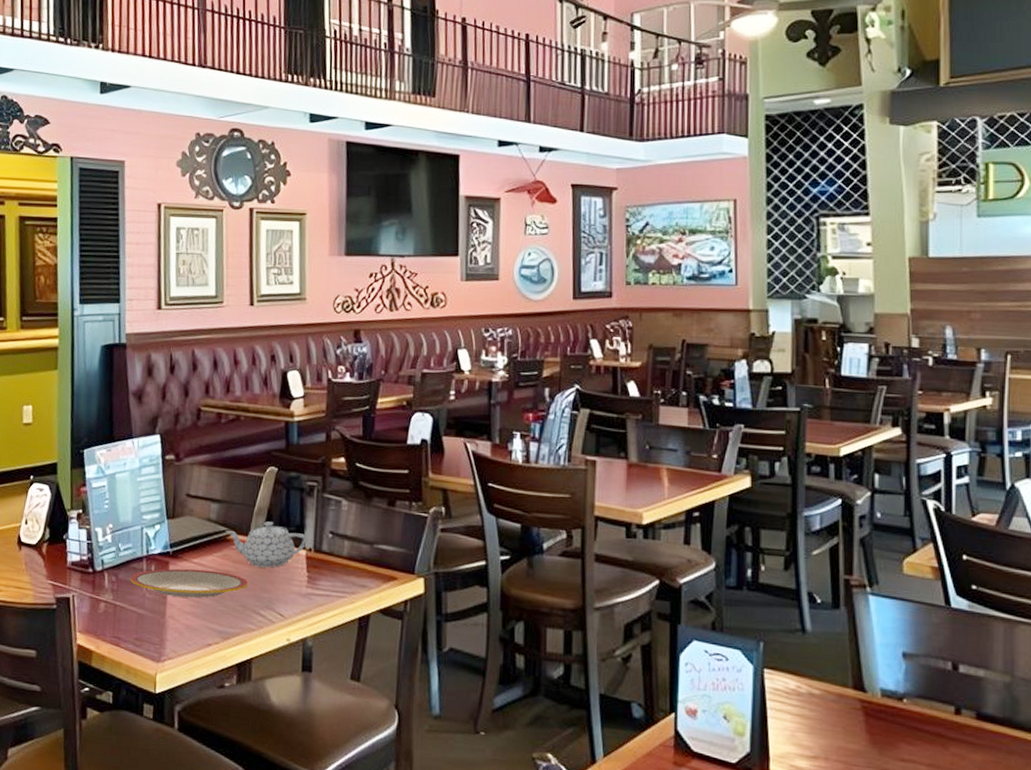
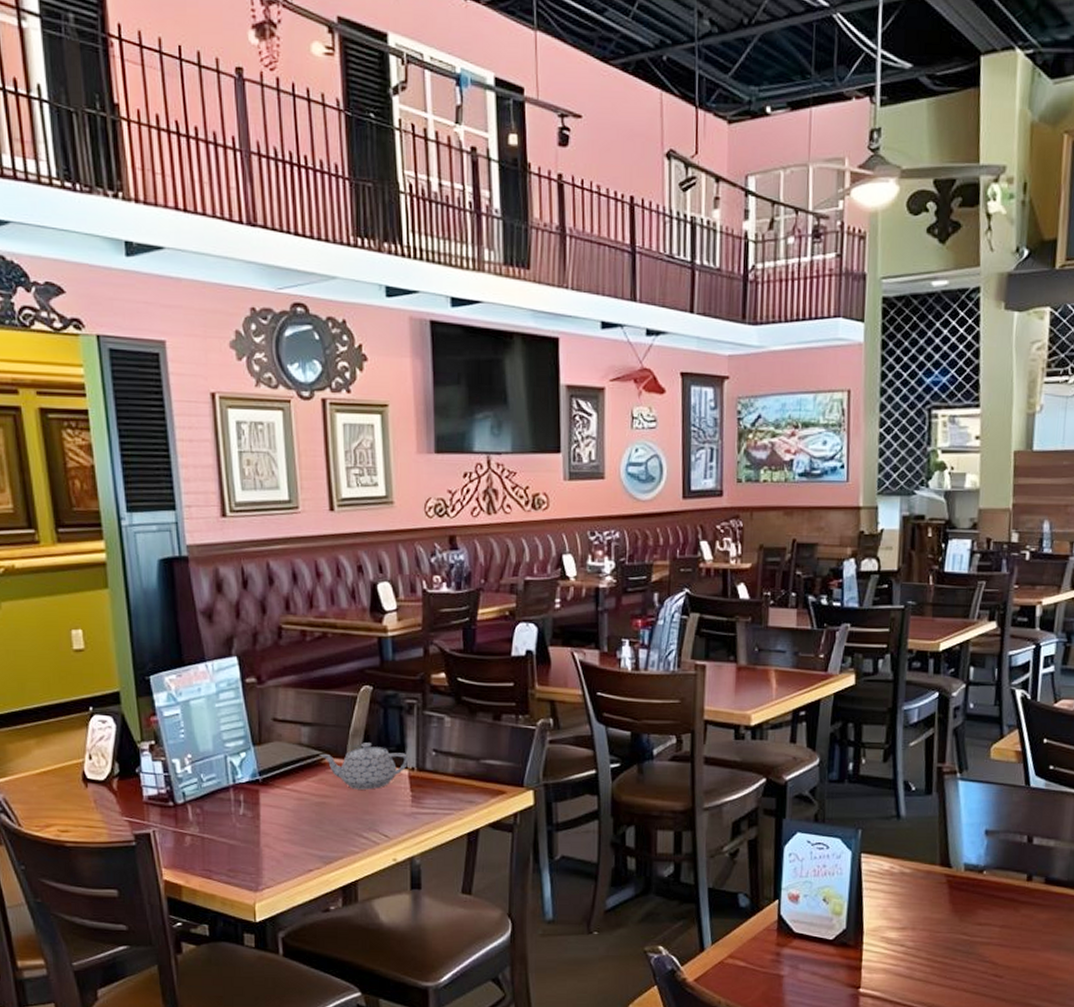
plate: present [130,568,249,598] -> none [217,795,349,825]

